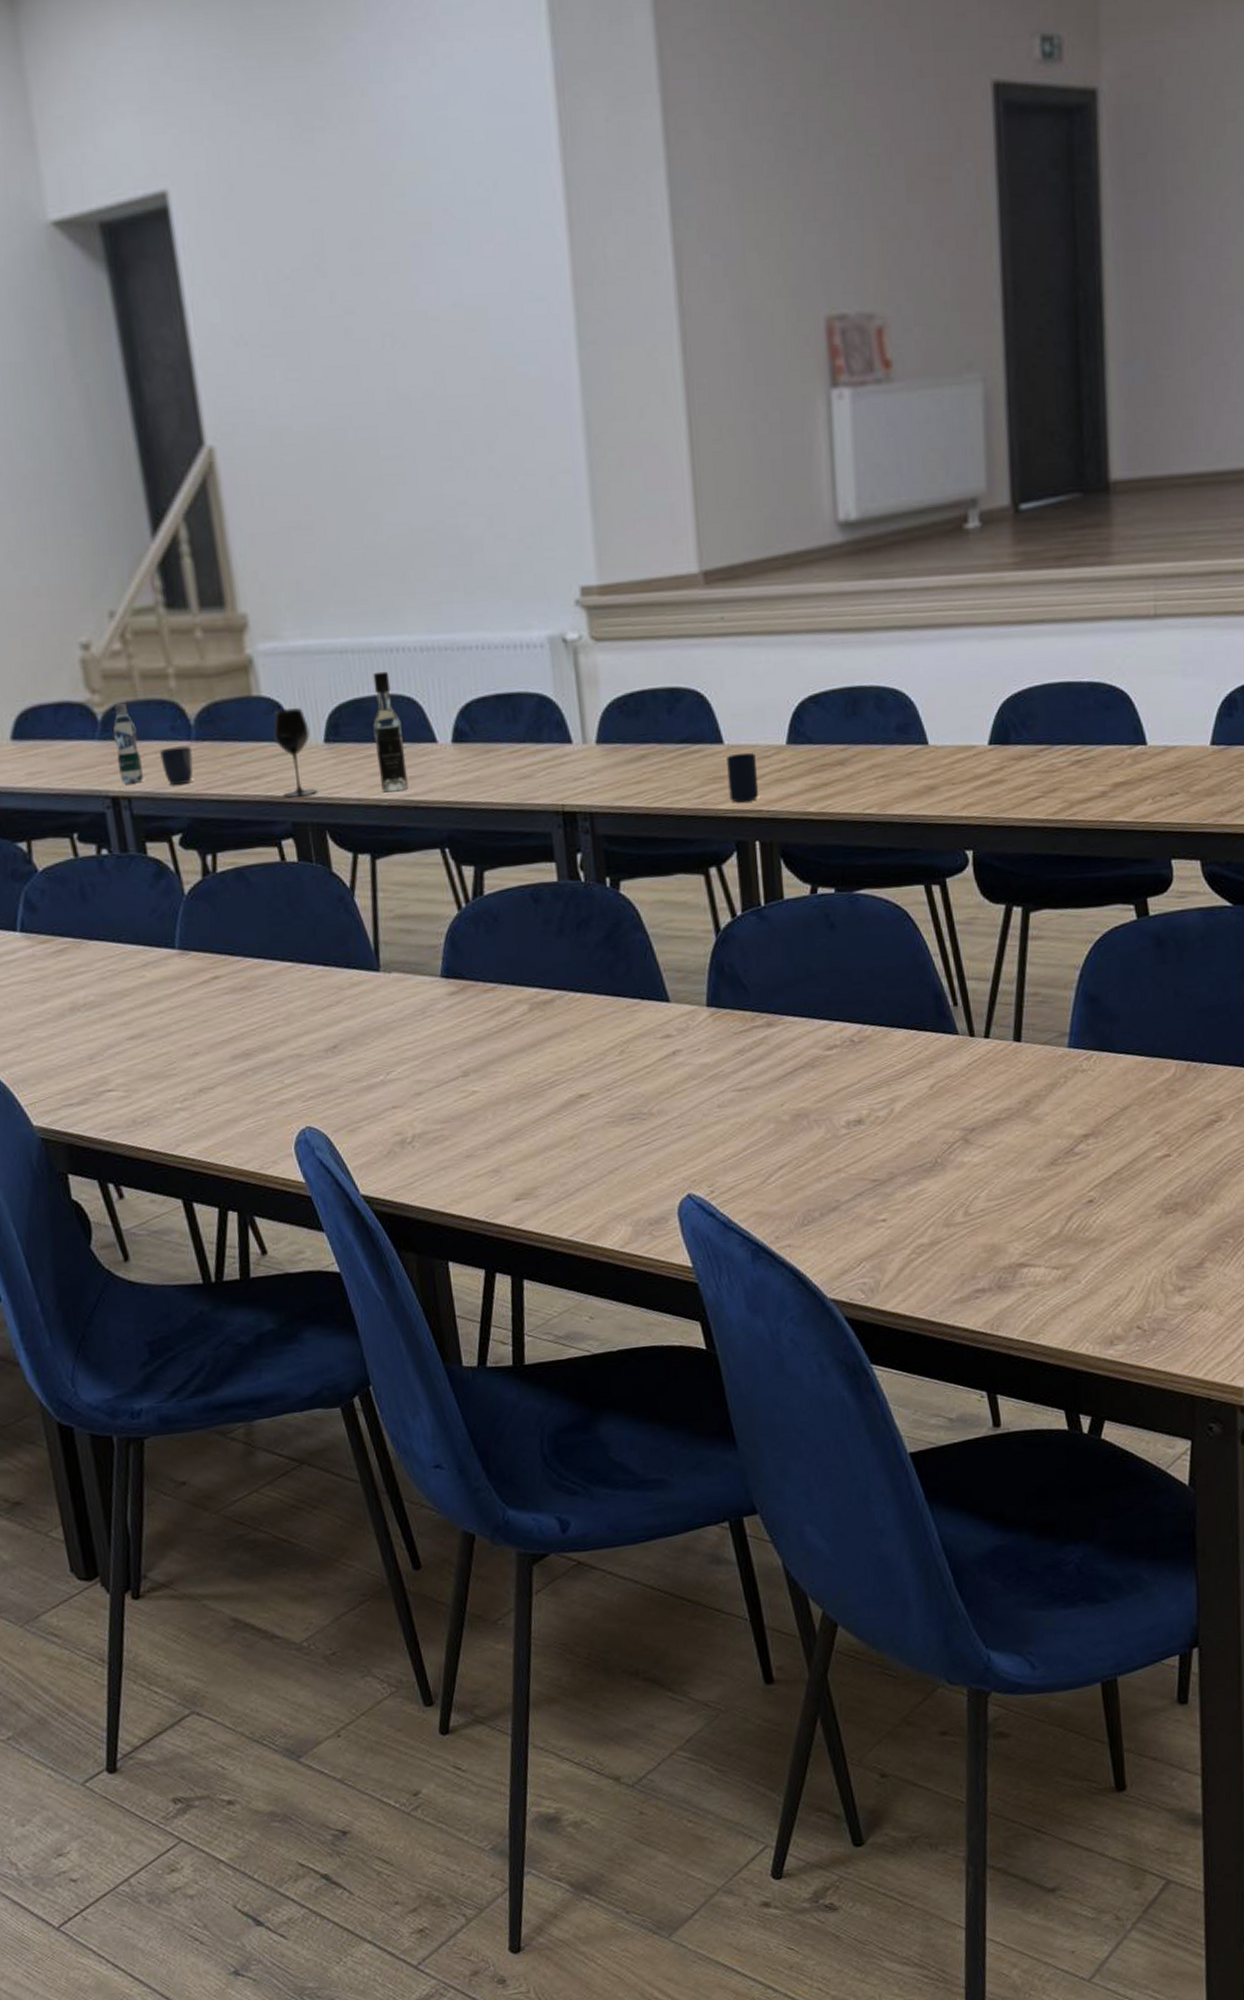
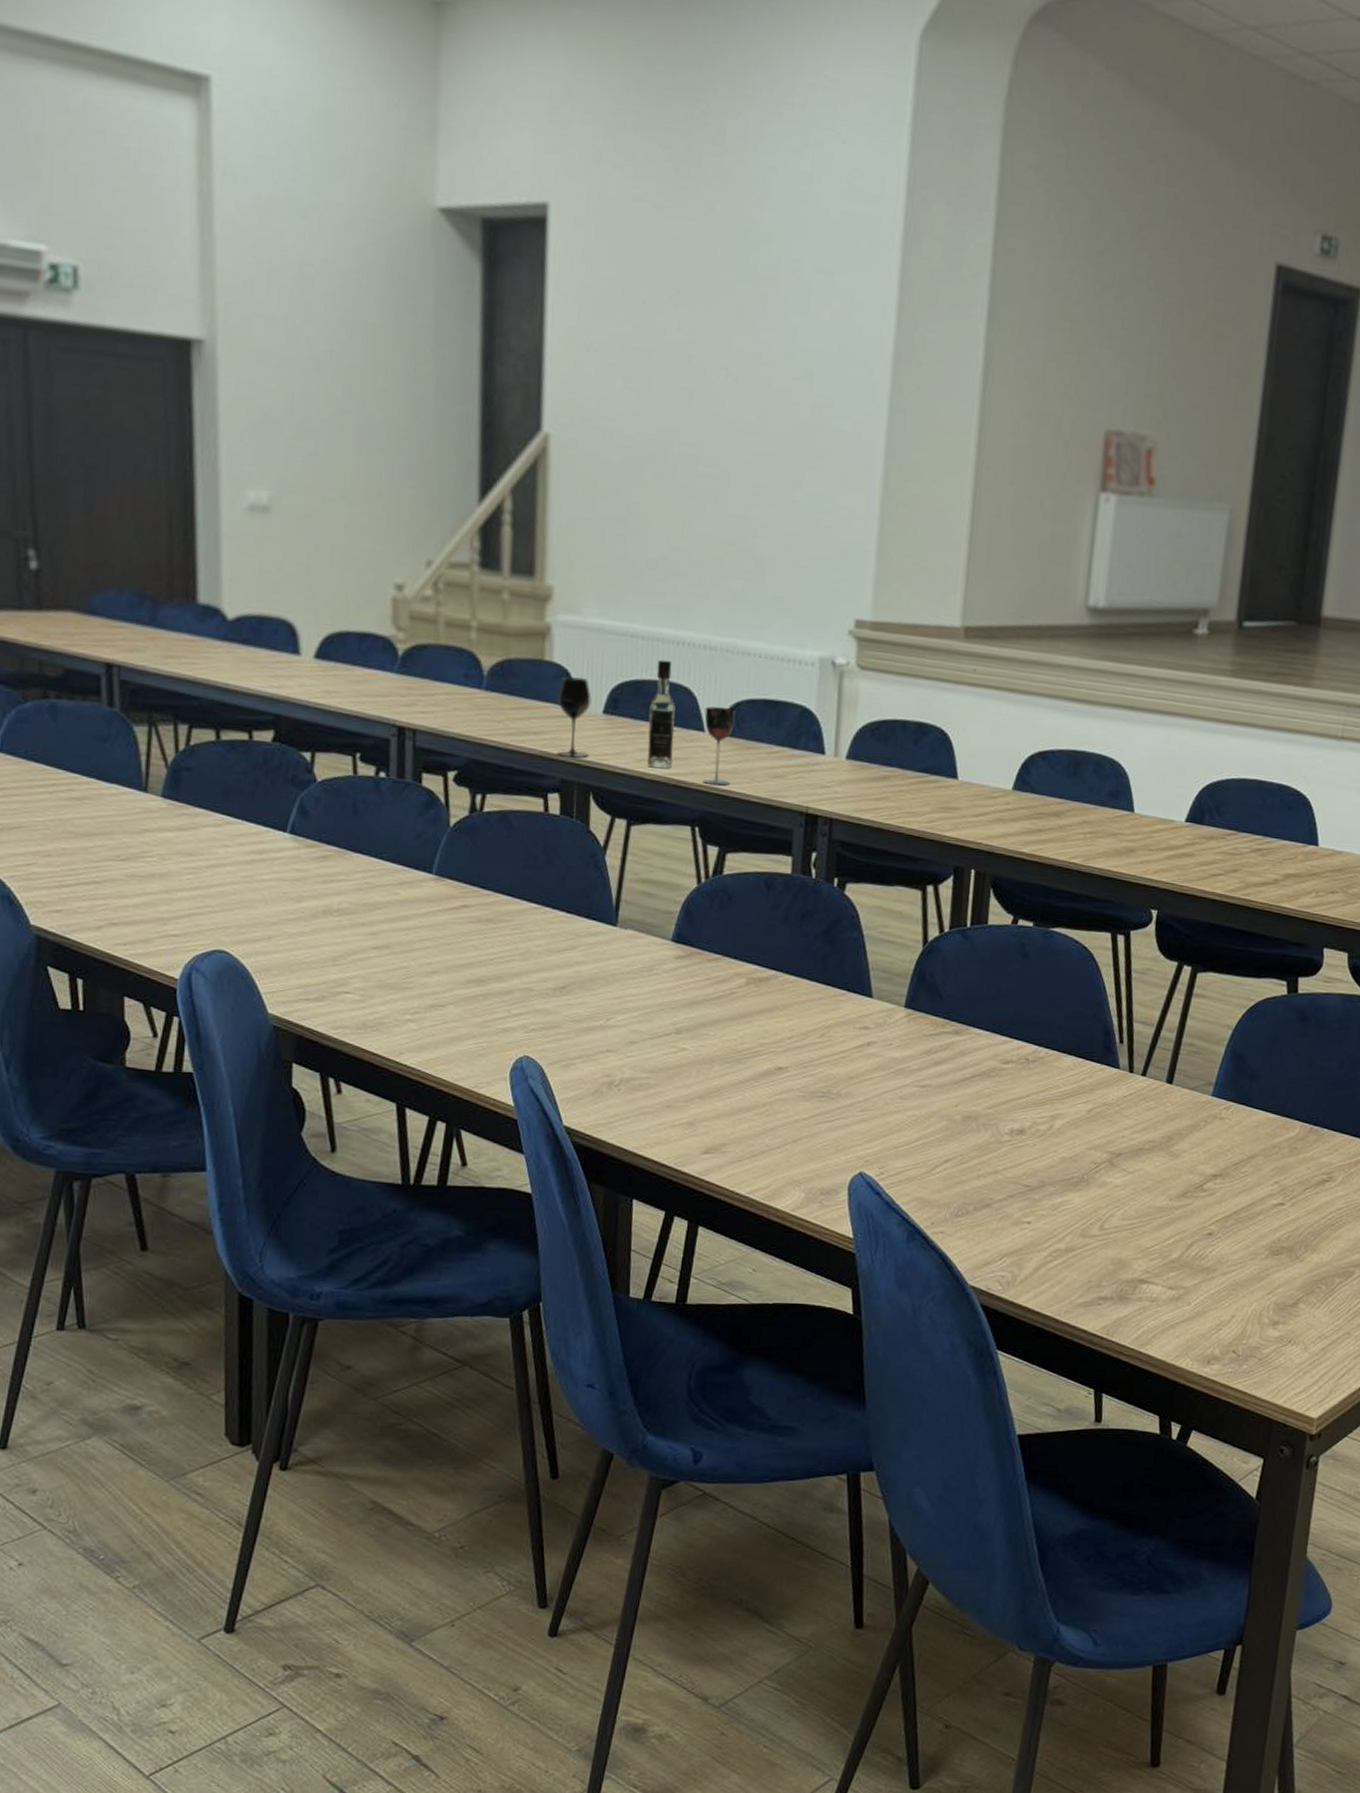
bottle: present [112,704,143,784] -> none [409,644,433,719]
cup: present [160,746,194,785] -> none [450,691,480,727]
wineglass: none [433,711,475,799] -> present [703,706,736,786]
cup: present [727,752,759,803] -> none [955,789,984,834]

